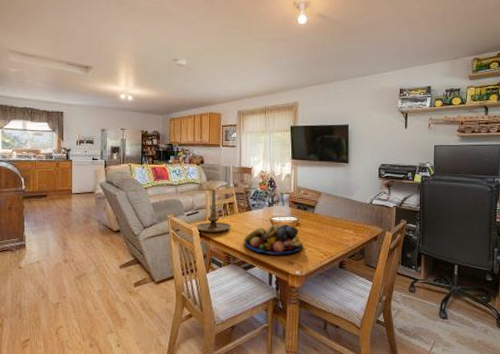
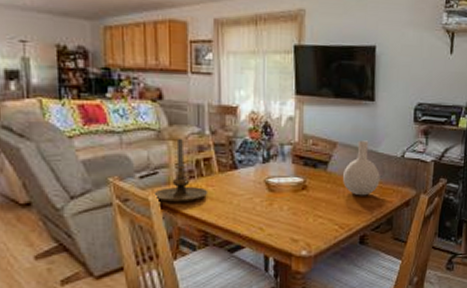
fruit bowl: present [244,223,303,255] -> none [228,187,312,230]
vase: none [326,191,354,232] -> present [343,140,380,196]

